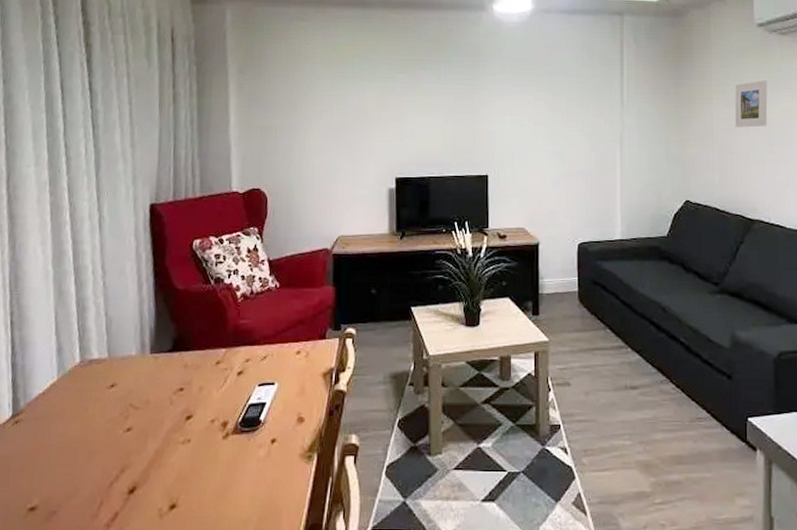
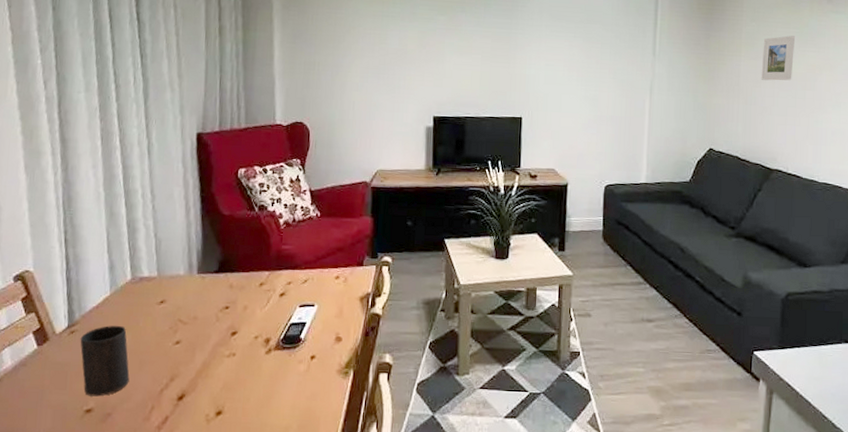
cup: none [24,412,77,493] -> present [80,325,130,397]

